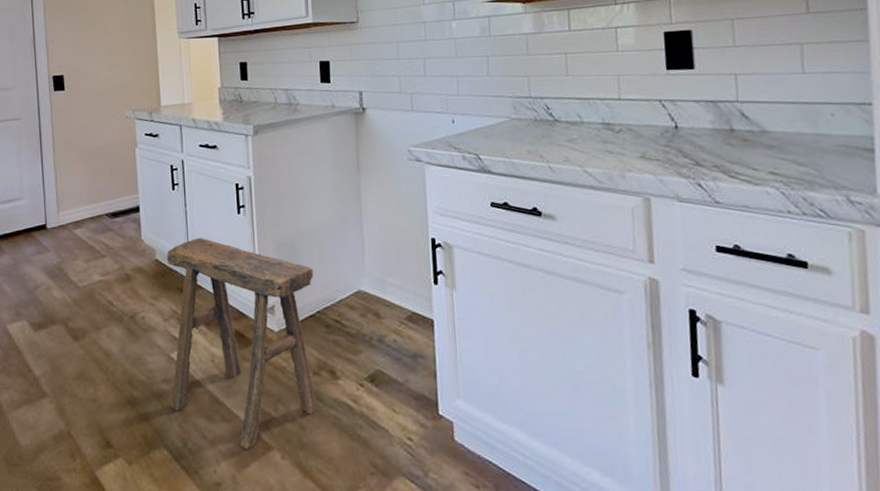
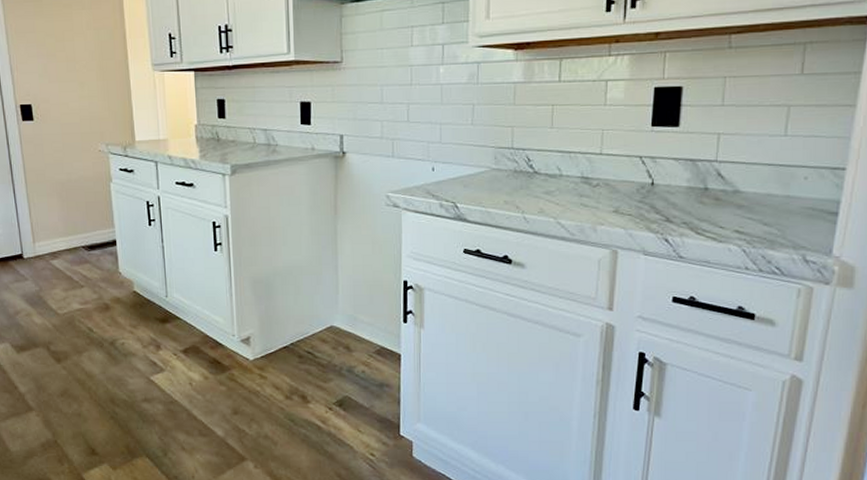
stool: present [166,237,318,449] -> none [144,271,289,459]

